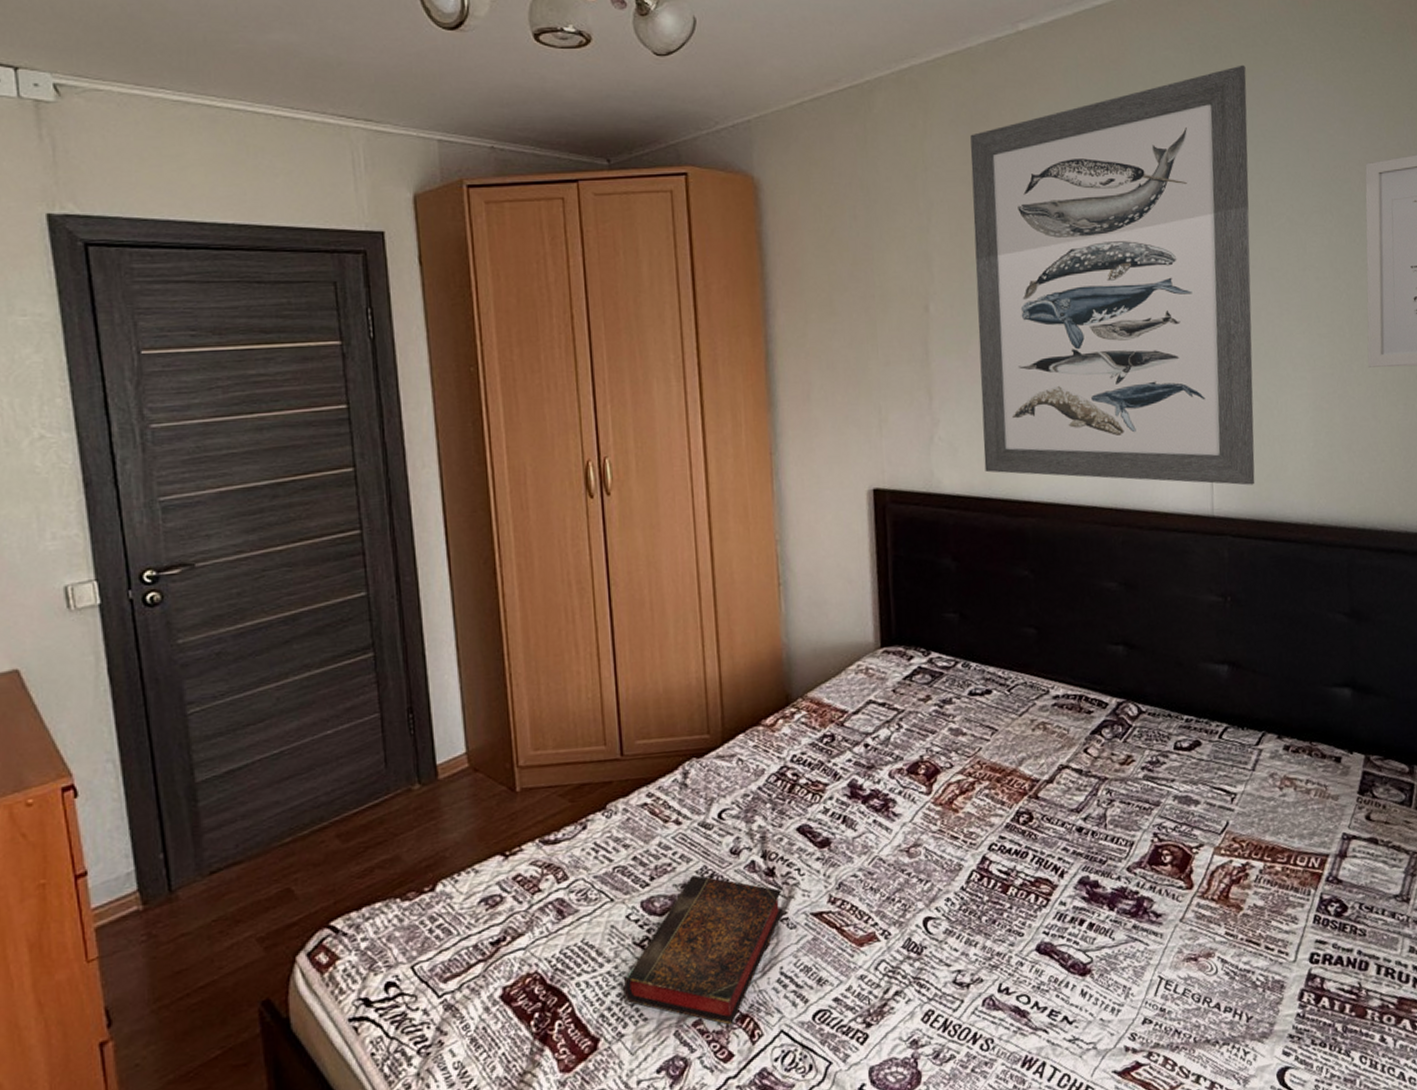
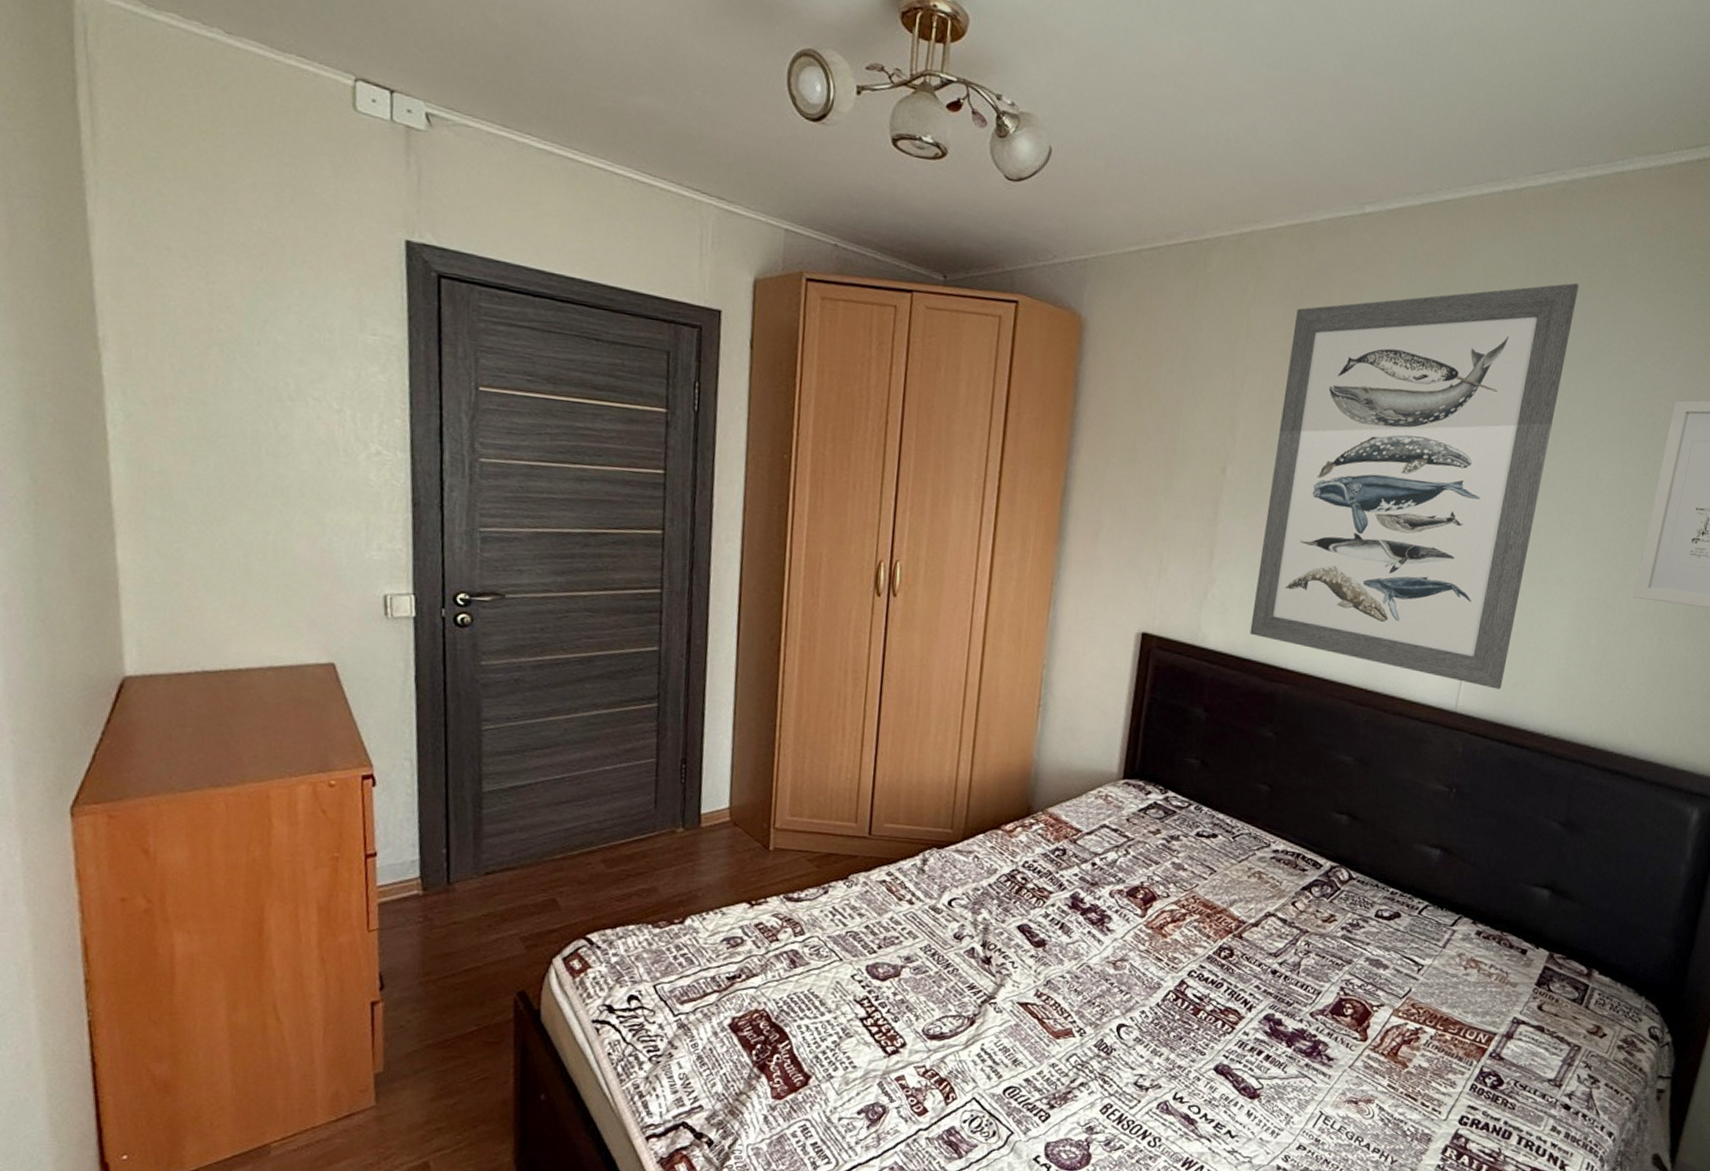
book: present [623,874,784,1025] -> none [839,950,995,1085]

